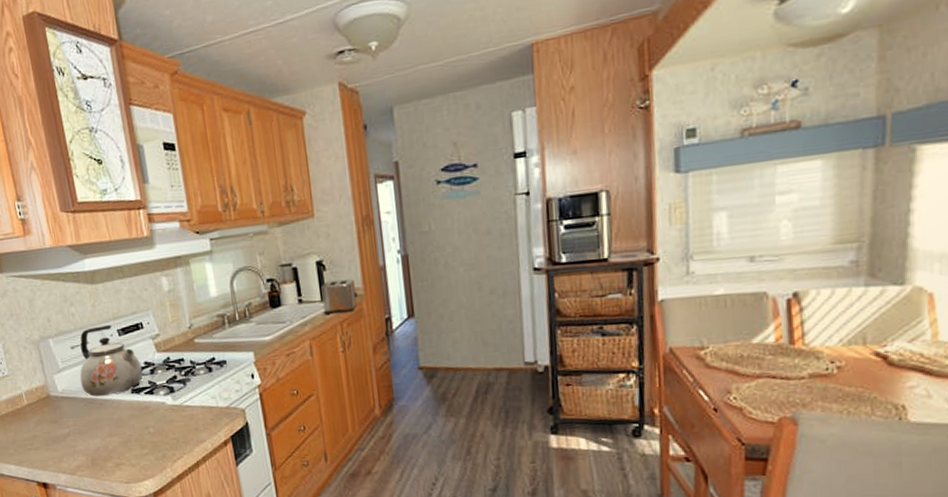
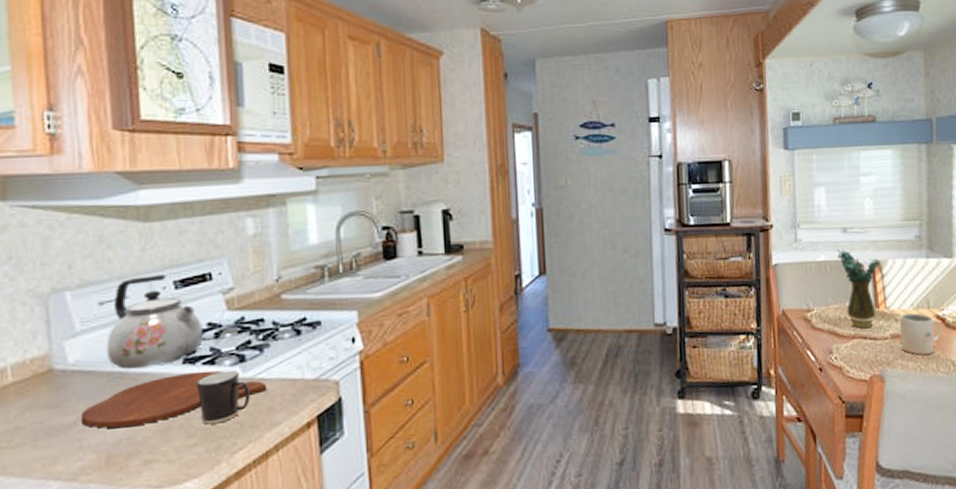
cutting board: none [71,398,191,439] -> present [80,370,266,429]
mug: none [142,398,181,439] -> present [196,370,250,425]
toaster: present [321,279,358,315] -> none [446,231,487,270]
vase: none [741,280,796,368] -> present [837,248,879,329]
mug: none [821,350,881,398] -> present [899,313,942,356]

